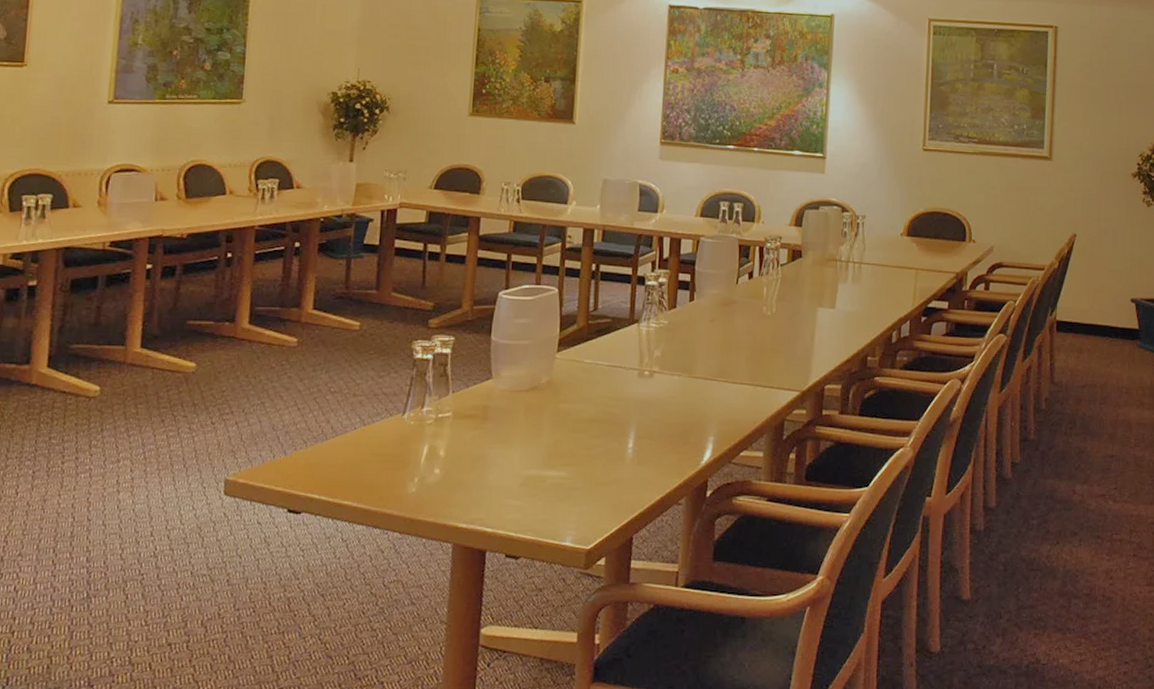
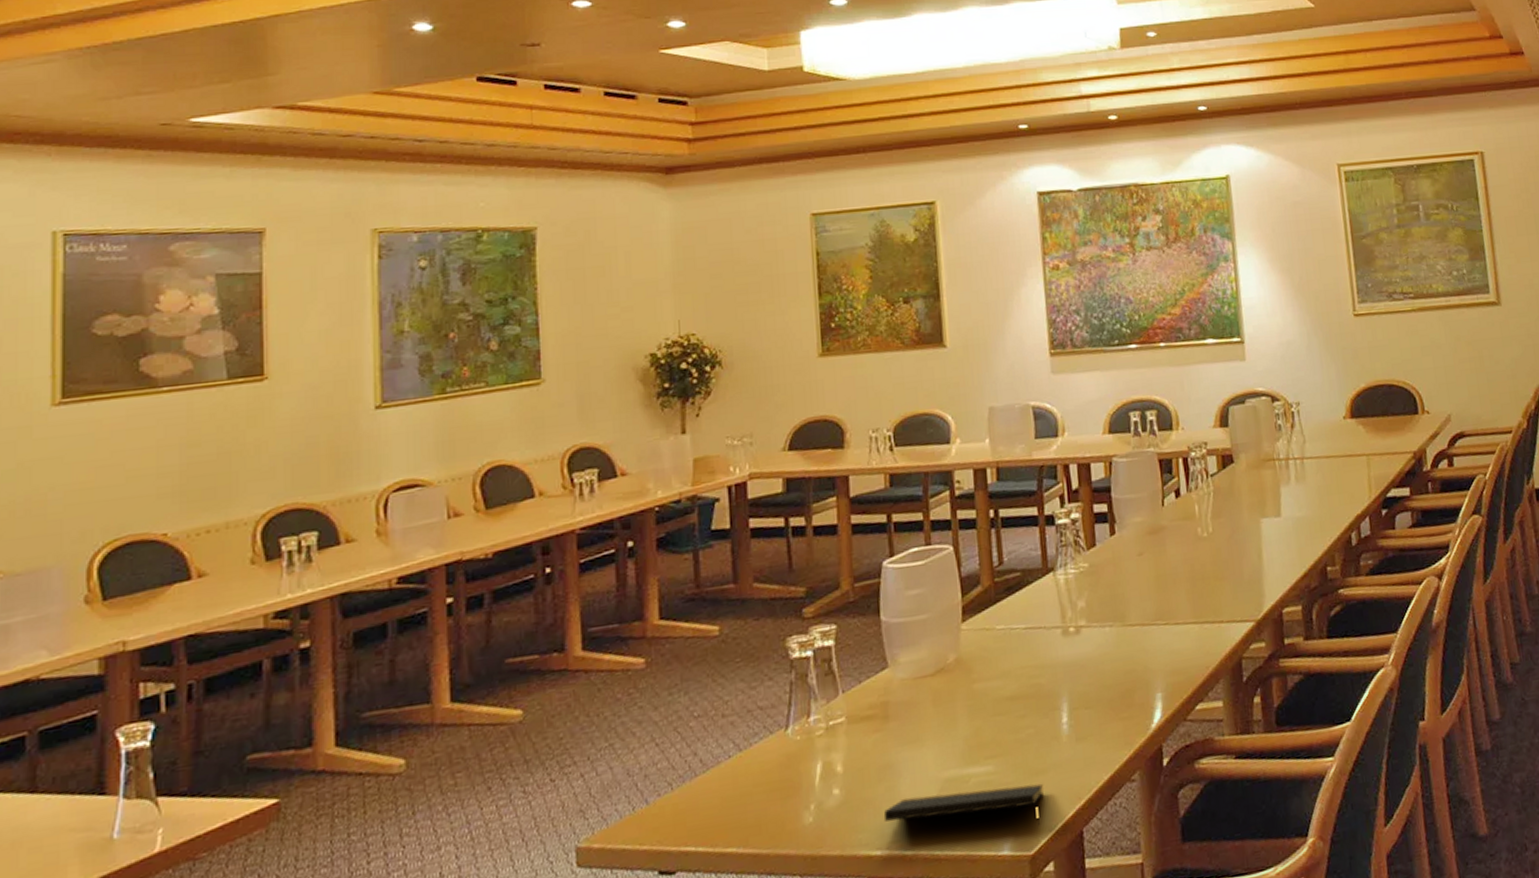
notepad: none [472,487,606,526] -> present [883,783,1044,825]

